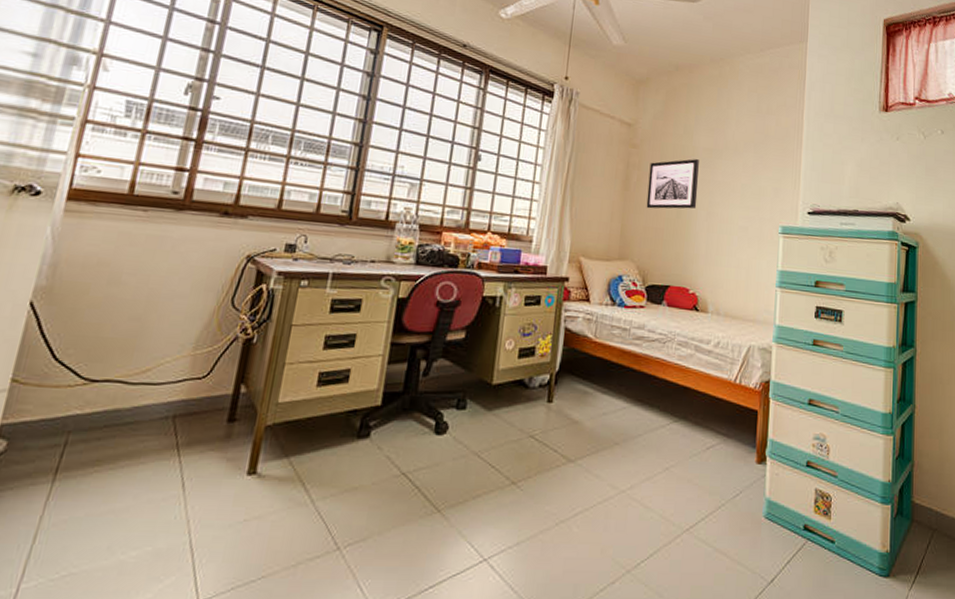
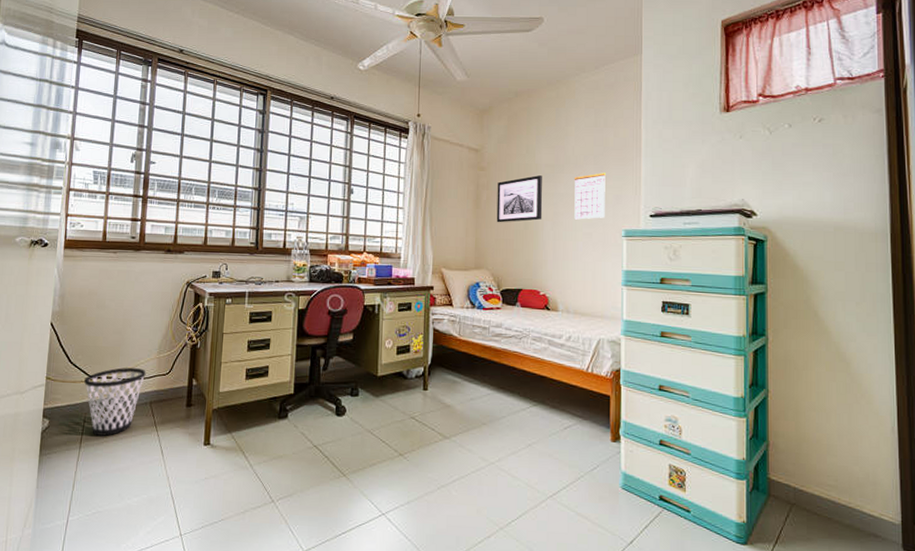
wastebasket: none [73,367,173,464] -> present [84,367,146,436]
calendar: none [730,162,766,212] -> present [574,173,607,220]

